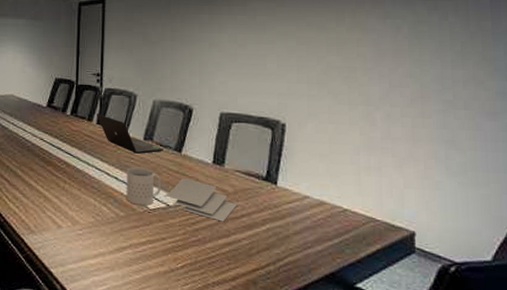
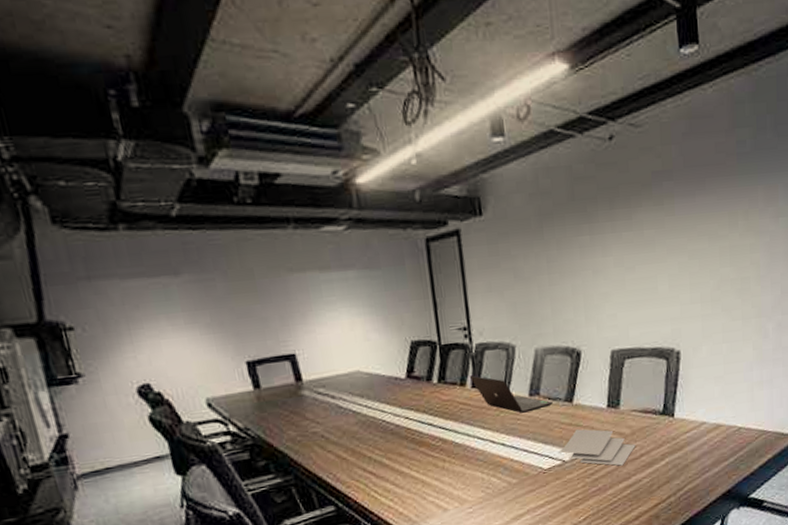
mug: present [126,167,161,206] -> none [513,427,555,468]

